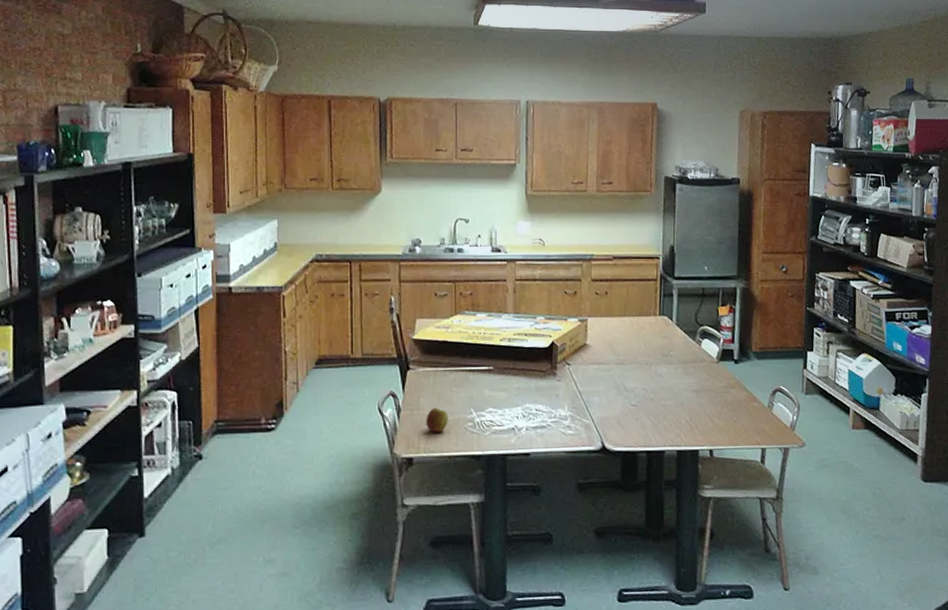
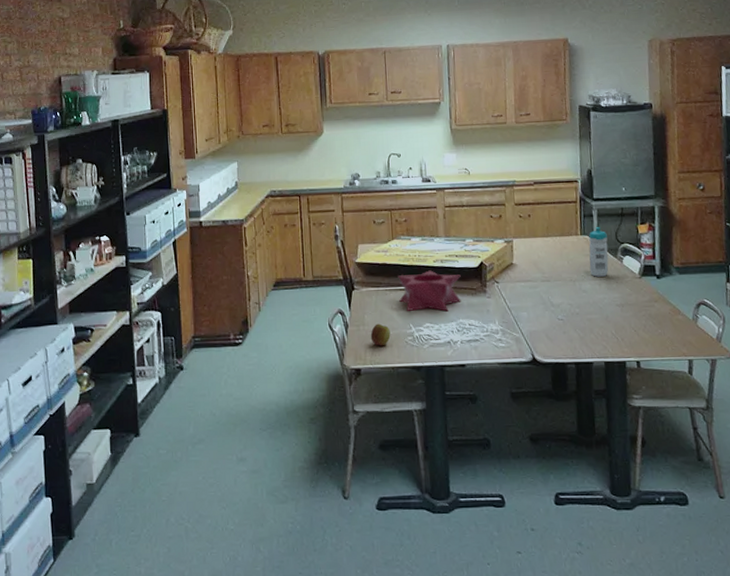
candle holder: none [459,349,529,395] -> present [398,270,461,312]
water bottle: none [666,306,687,361] -> present [588,226,609,277]

